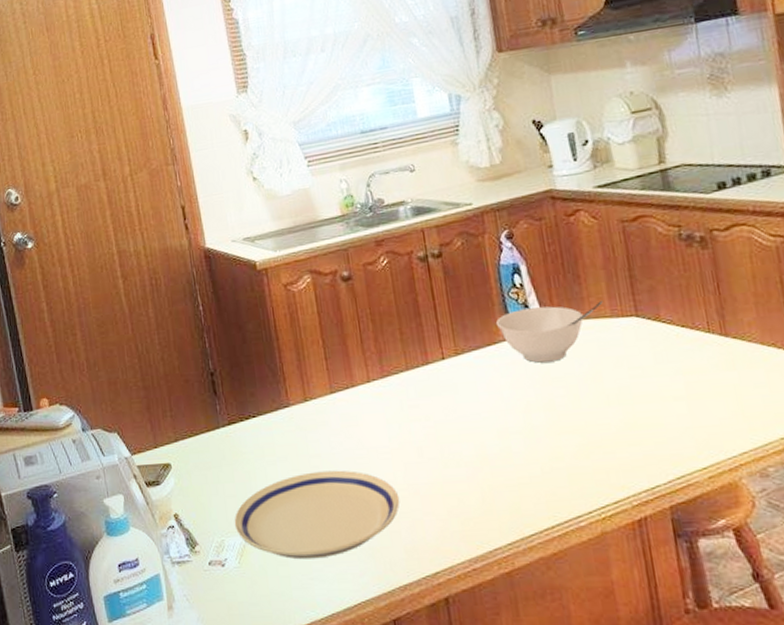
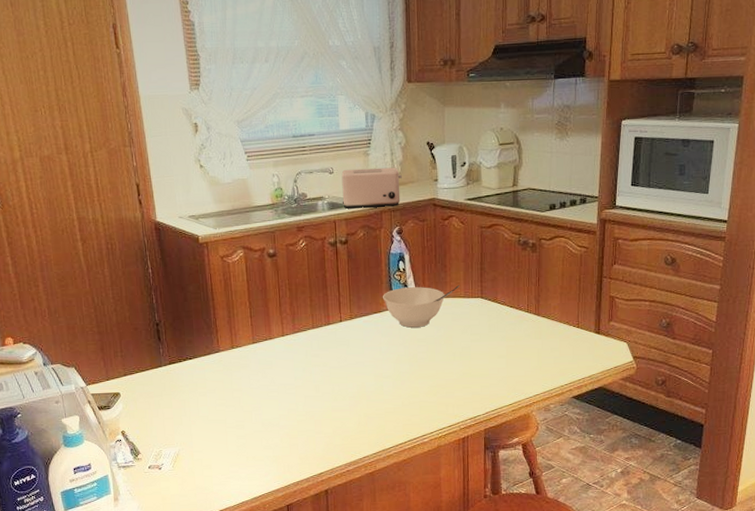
plate: present [234,470,400,560] -> none [170,400,299,464]
toaster: none [425,155,506,214] -> present [341,167,402,210]

